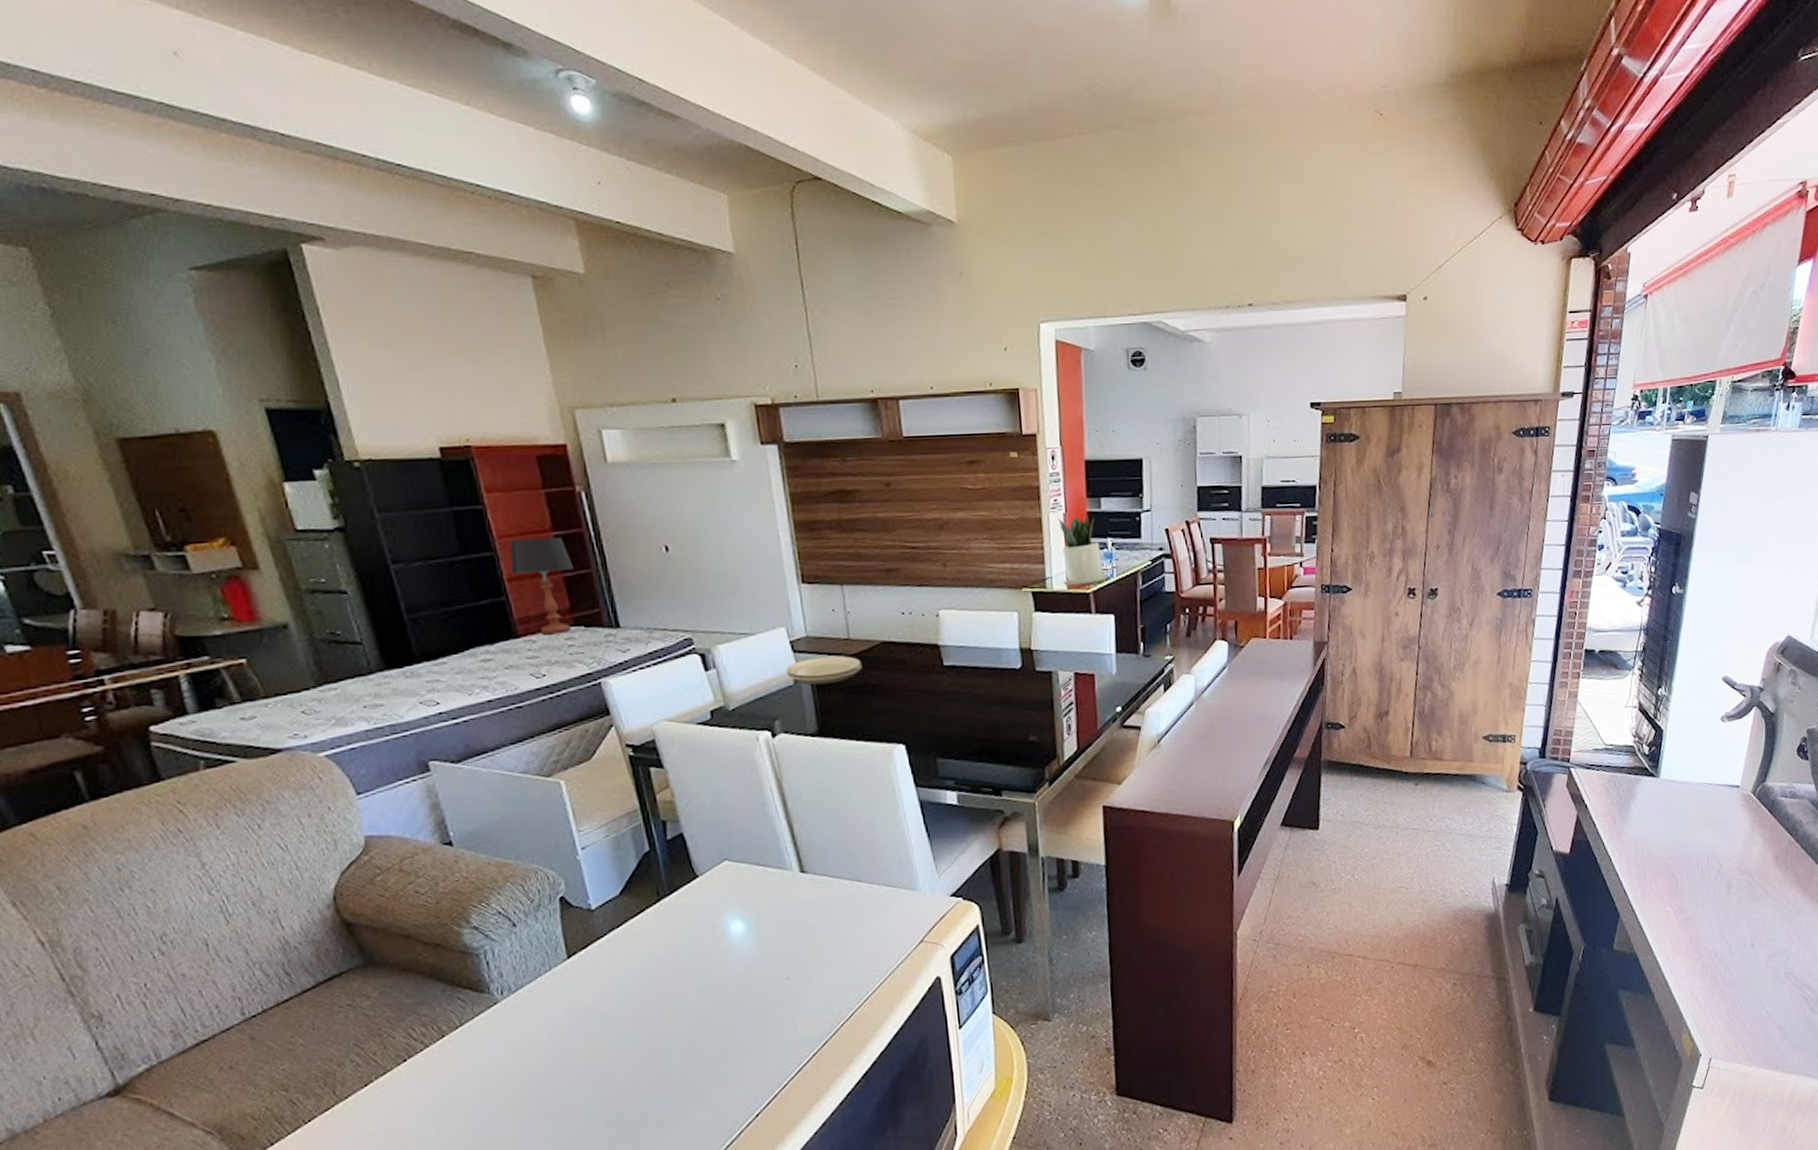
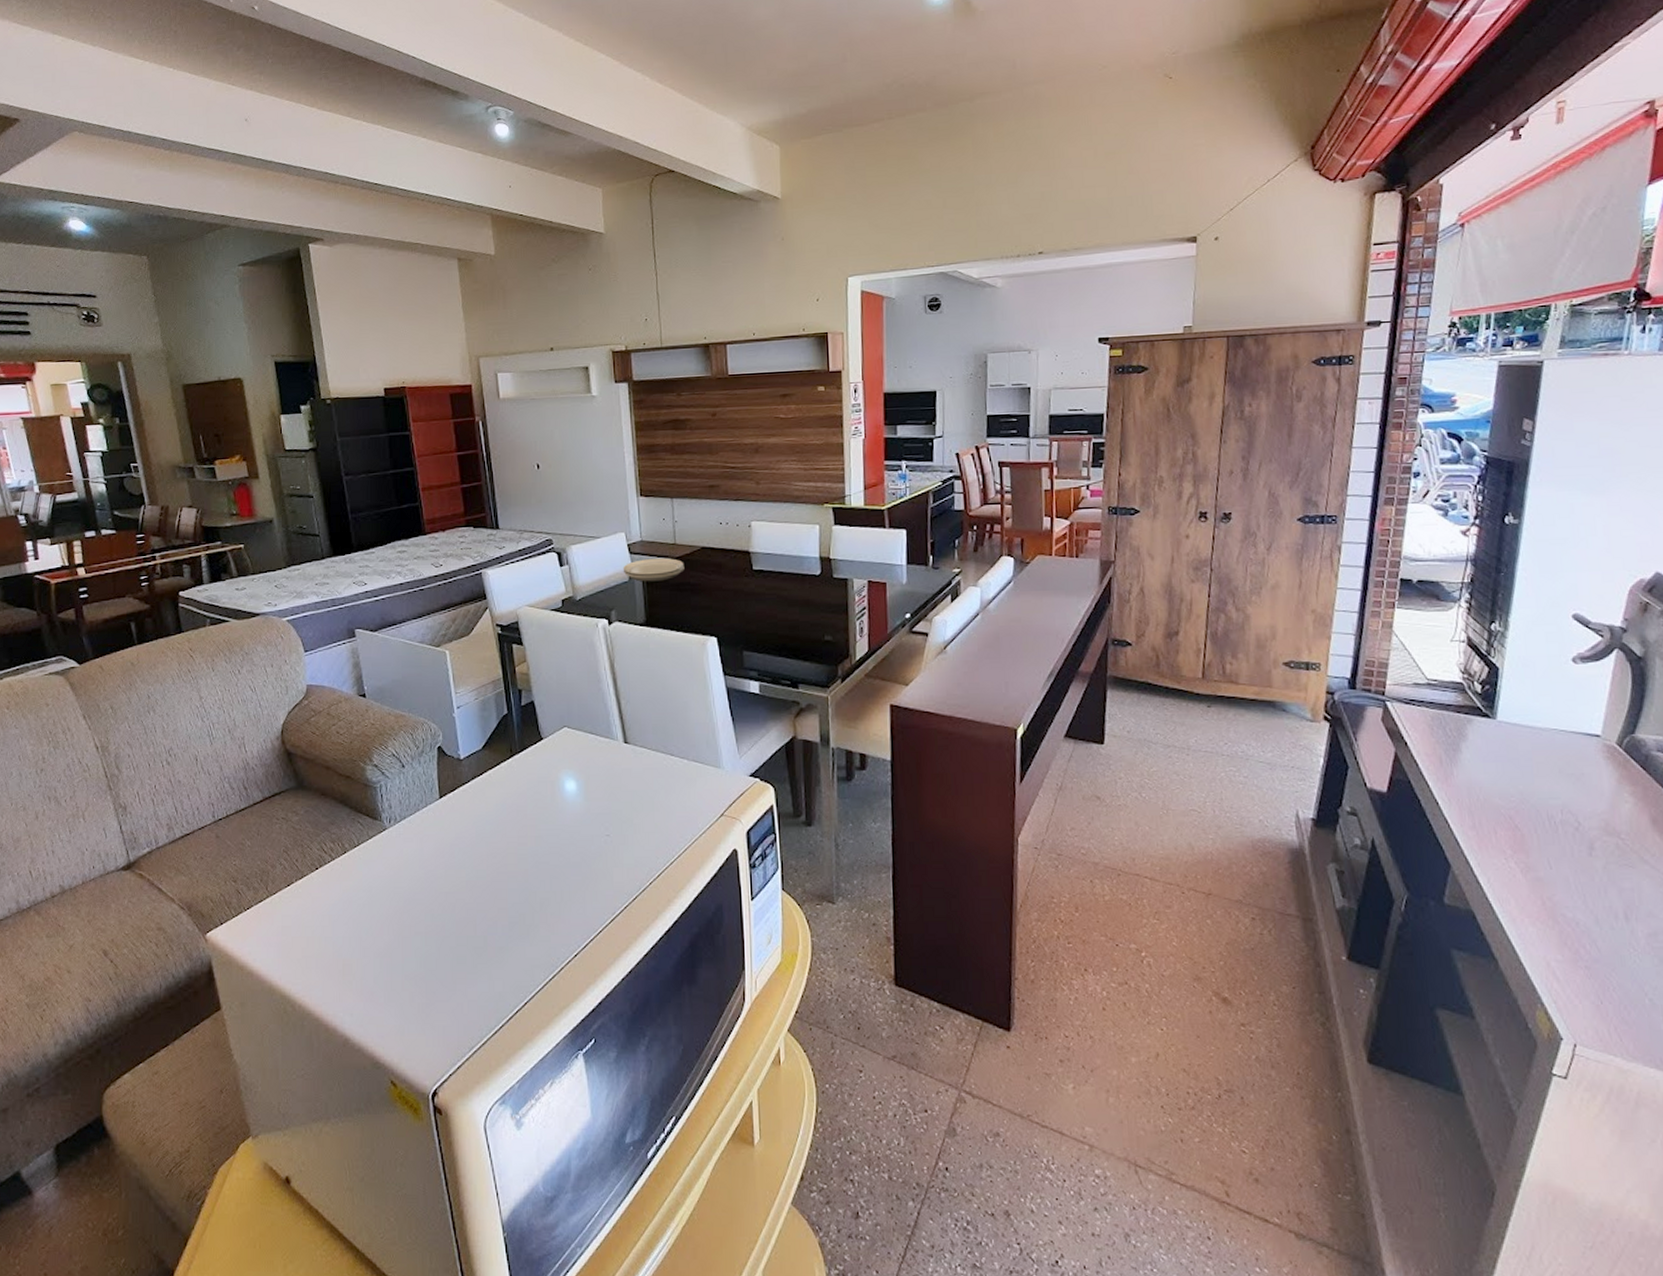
table lamp: present [510,537,574,635] -> none [425,456,469,533]
planter: present [1058,513,1108,587] -> none [858,439,902,503]

